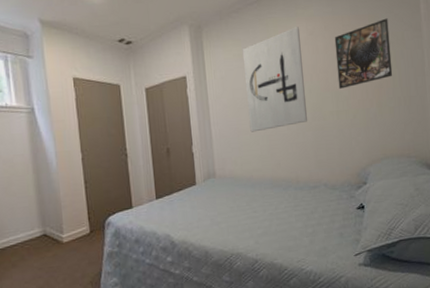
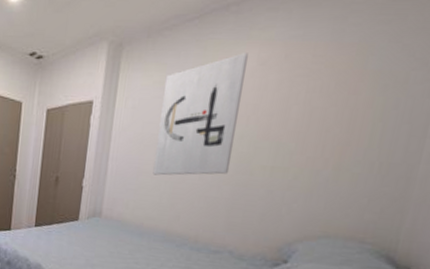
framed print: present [334,18,393,89] -> none [283,50,390,140]

